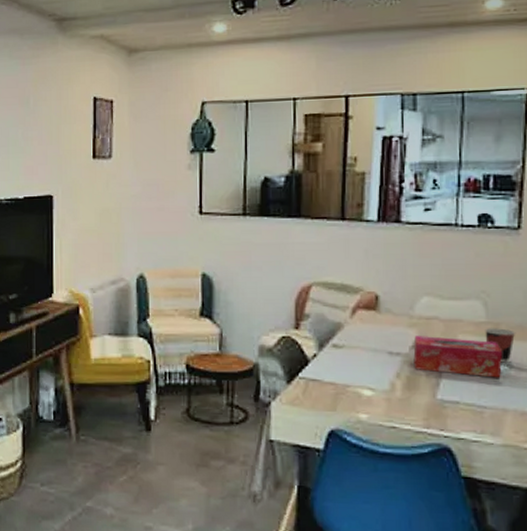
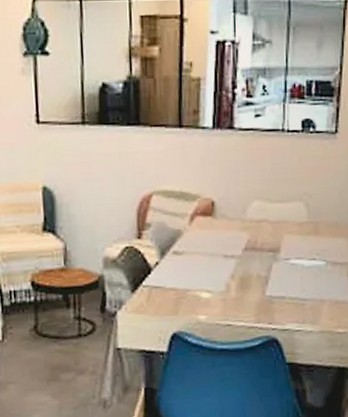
tissue box: present [413,336,502,378] -> none [246,238,320,273]
cup: present [485,328,516,363] -> none [306,227,332,258]

